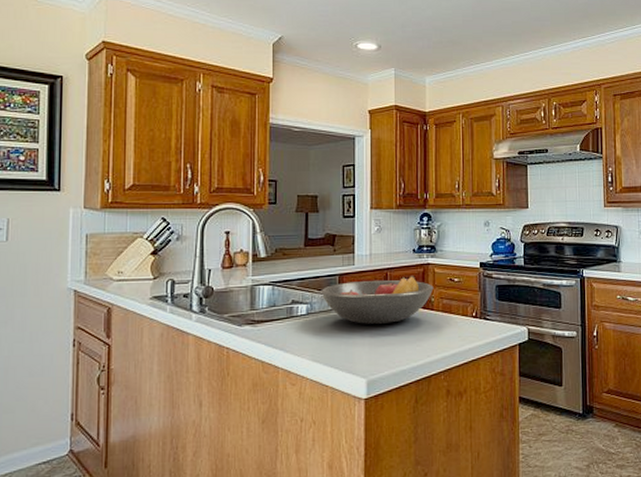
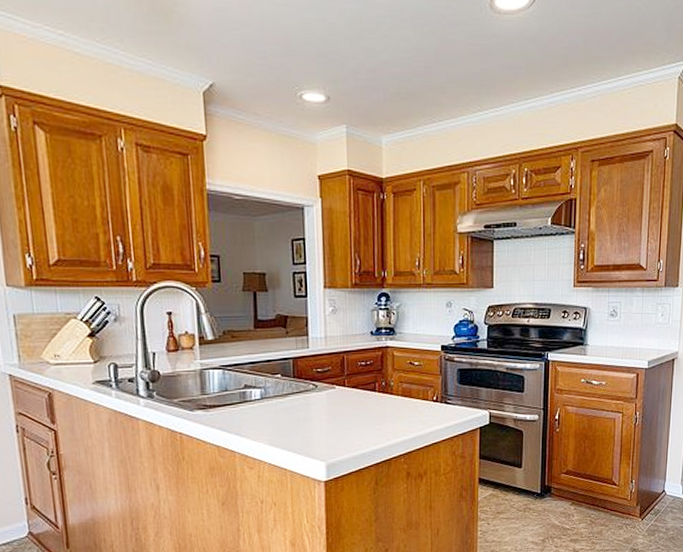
fruit bowl: present [321,276,434,324] -> none [274,359,393,409]

